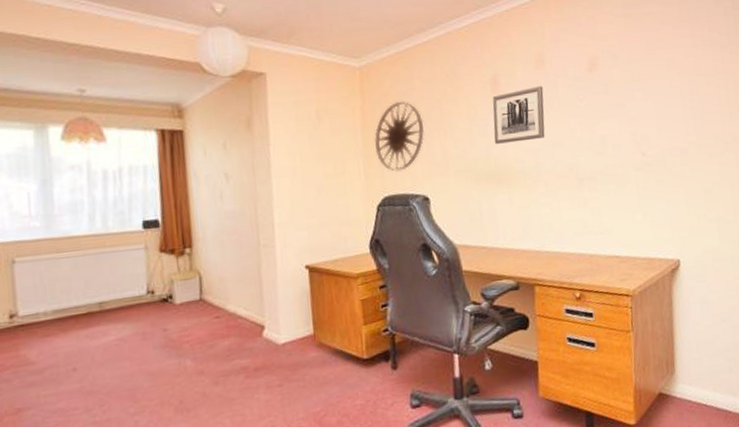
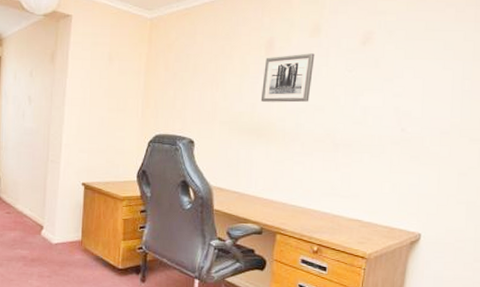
wall art: present [374,101,424,171] -> none [154,52,200,114]

